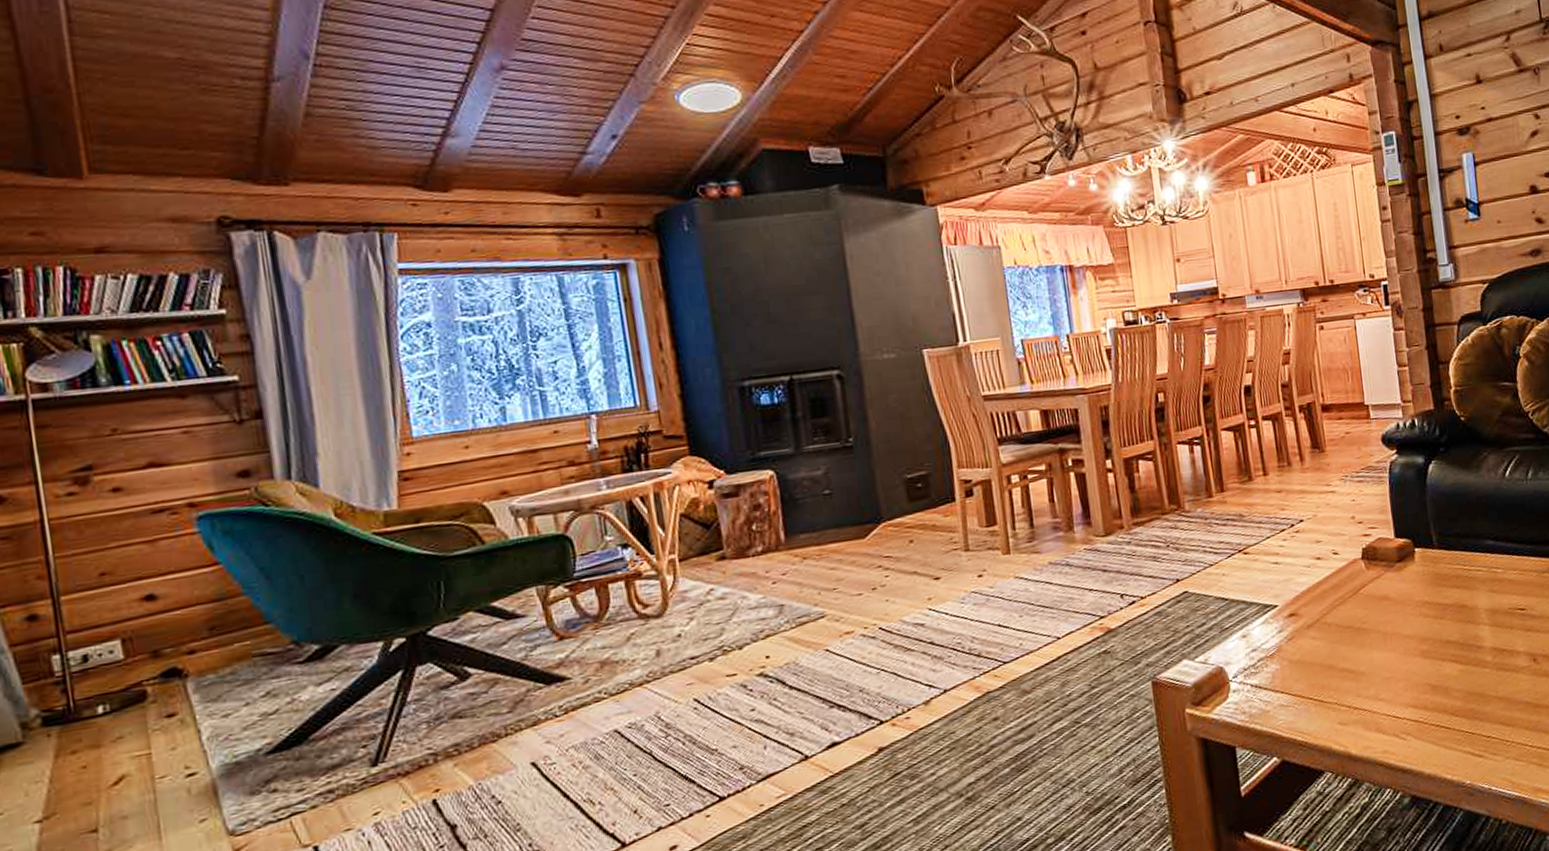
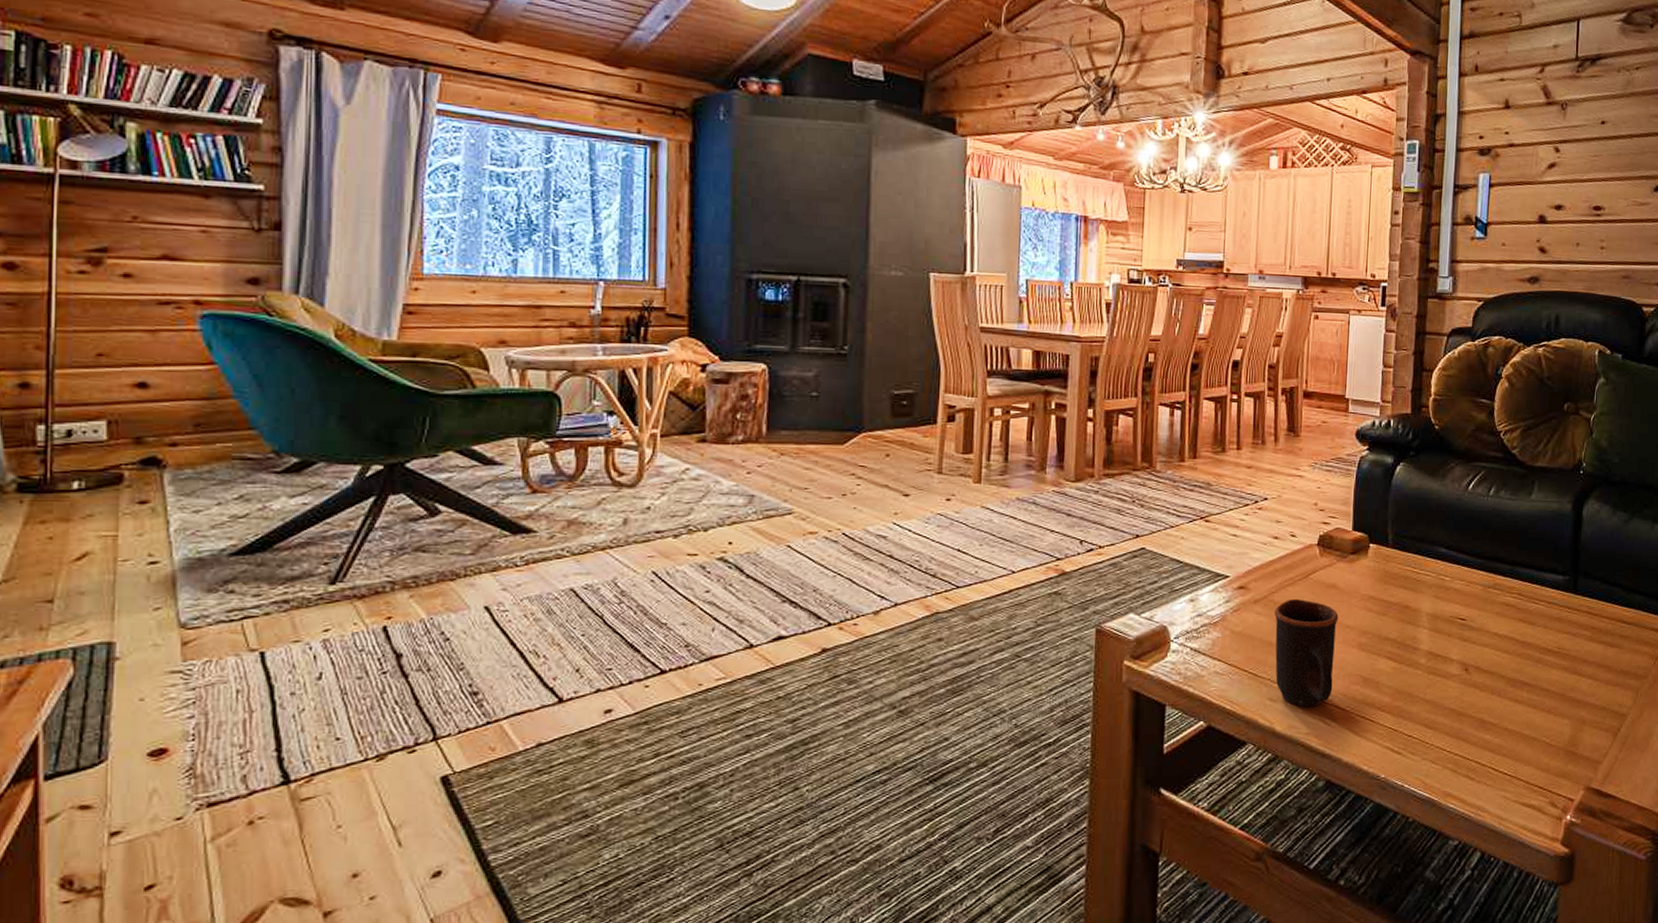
mug: none [1329,616,1402,726] -> present [1274,598,1339,707]

